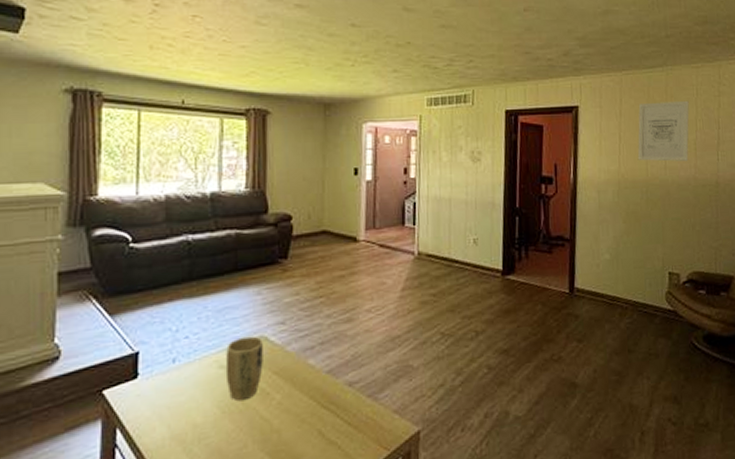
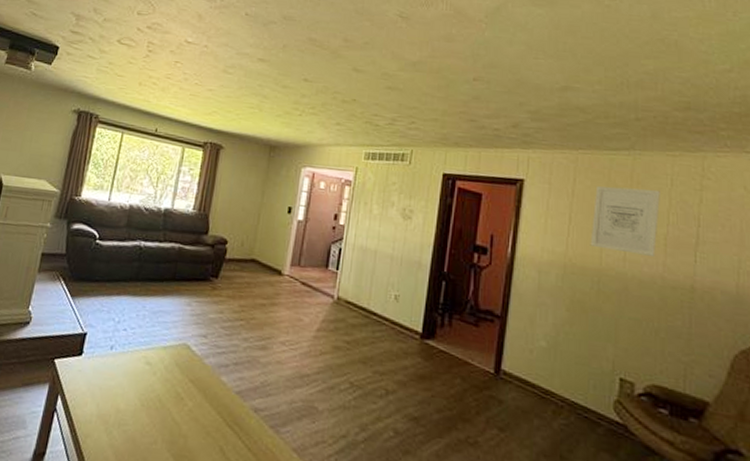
plant pot: present [225,336,263,402] -> none [149,340,186,400]

